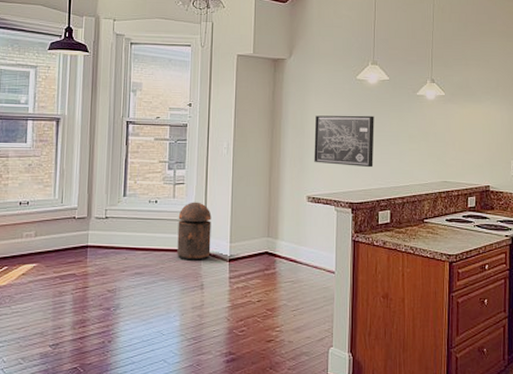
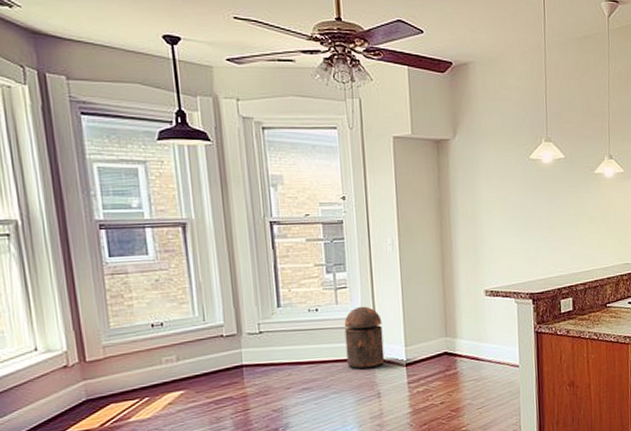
wall art: present [314,115,374,168] -> none [487,198,553,255]

